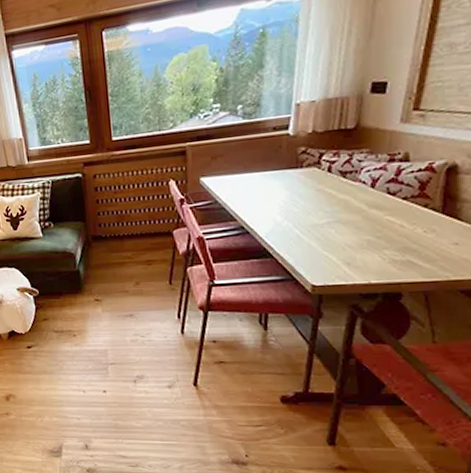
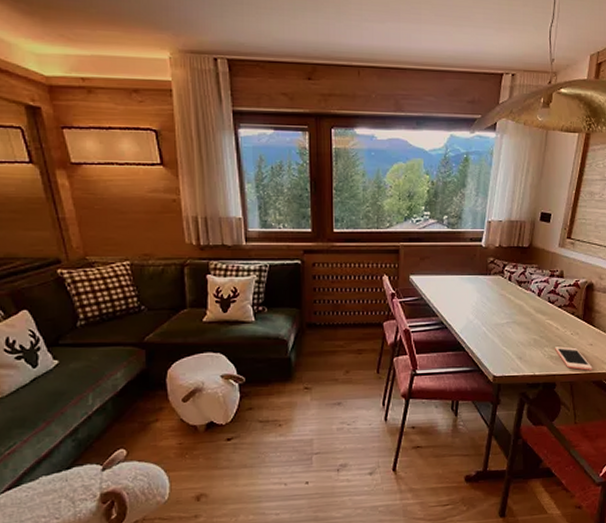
cell phone: none [399,248,460,277] -> present [555,346,593,371]

